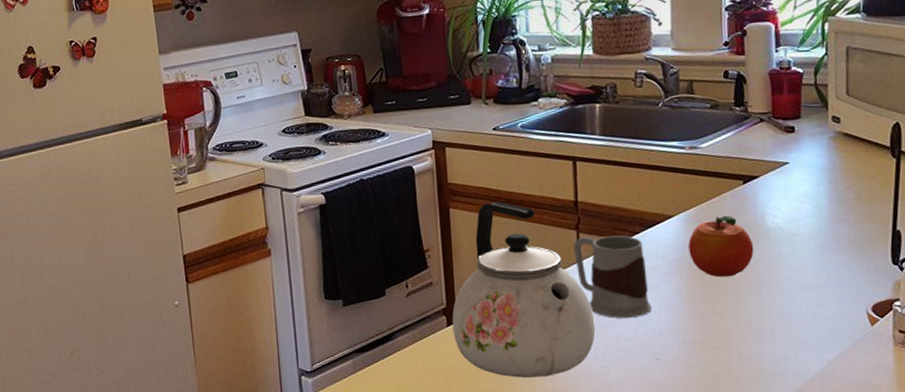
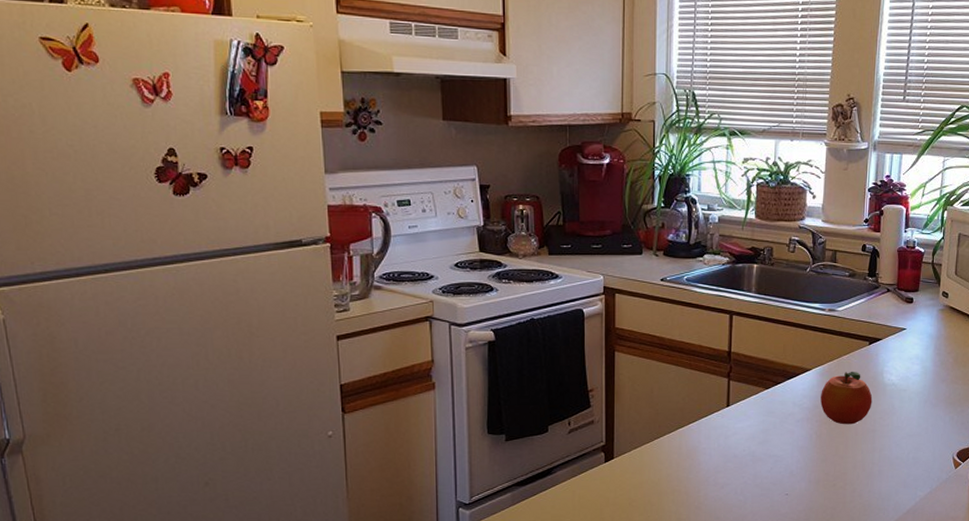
kettle: present [452,201,596,378] -> none [610,348,737,511]
mug: present [574,235,652,319] -> none [724,384,786,459]

